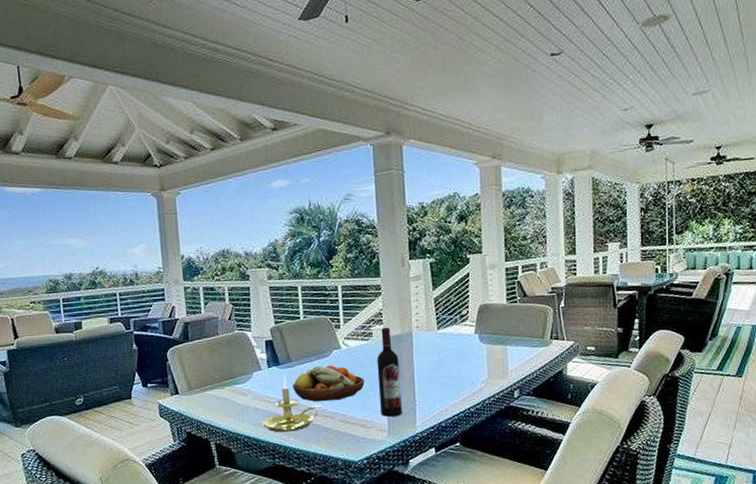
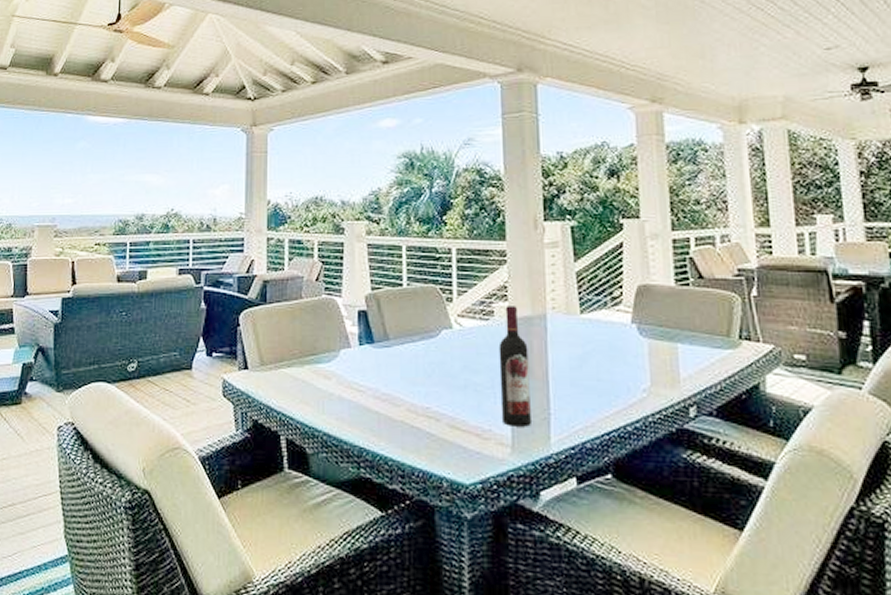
candle holder: present [263,375,322,433] -> none [348,357,424,433]
fruit bowl: present [292,365,365,402] -> none [387,348,482,398]

